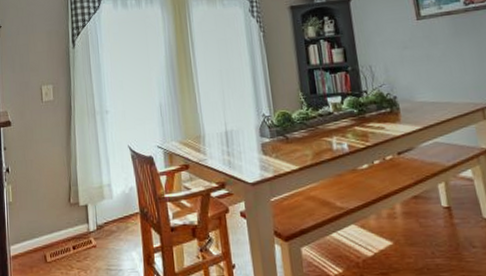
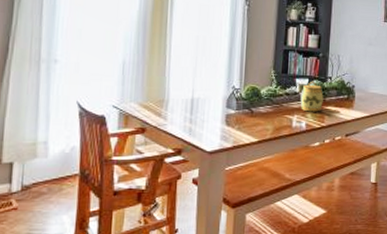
jar: none [335,97,363,132] -> present [300,81,324,112]

